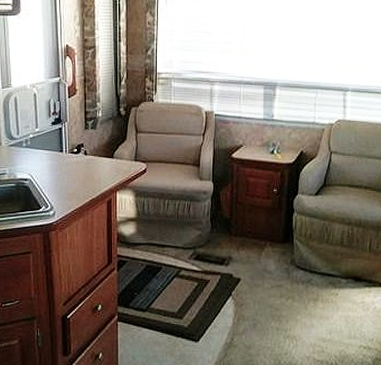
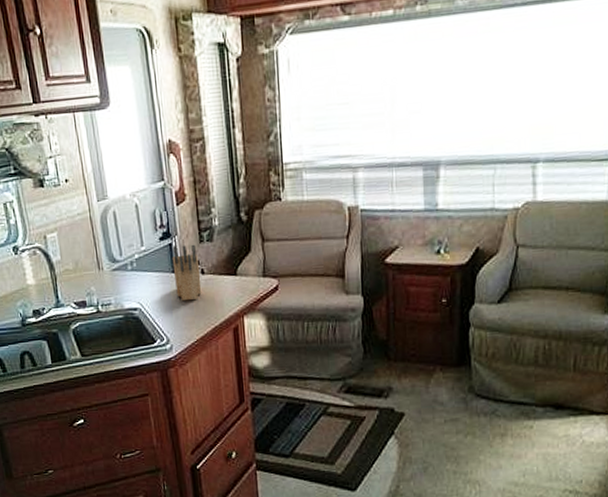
knife block: none [61,130,84,176] -> present [172,244,202,301]

